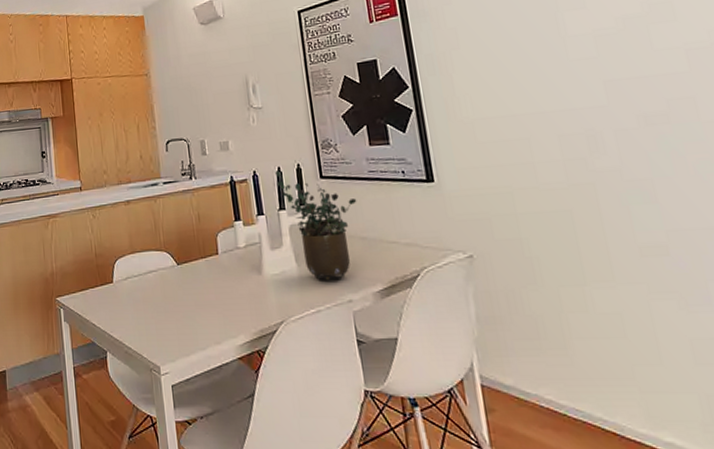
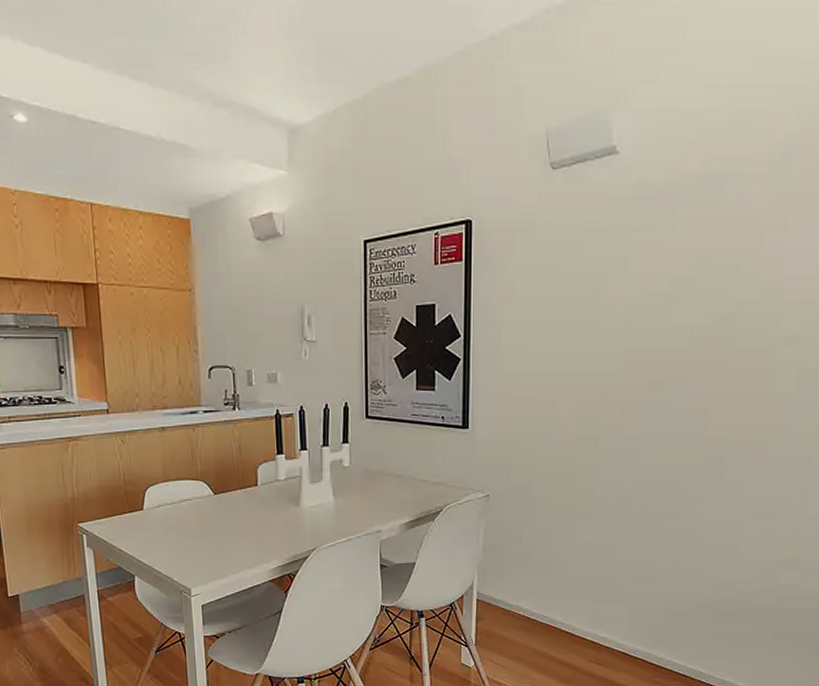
potted plant: present [275,170,357,280] -> none [322,407,397,512]

